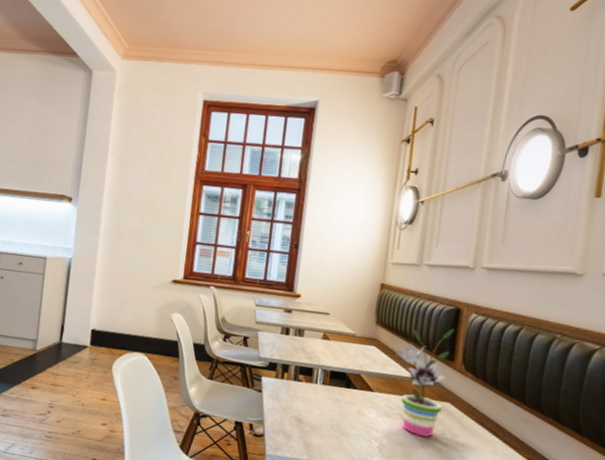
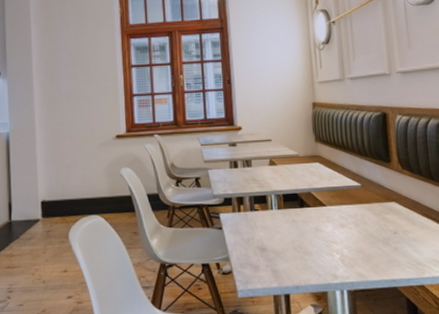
potted plant: present [395,328,455,437] -> none [338,132,389,239]

